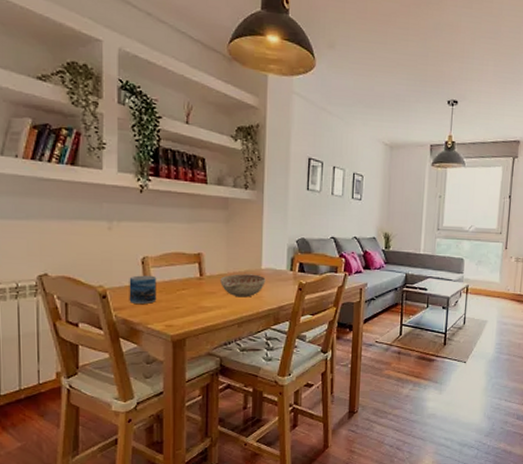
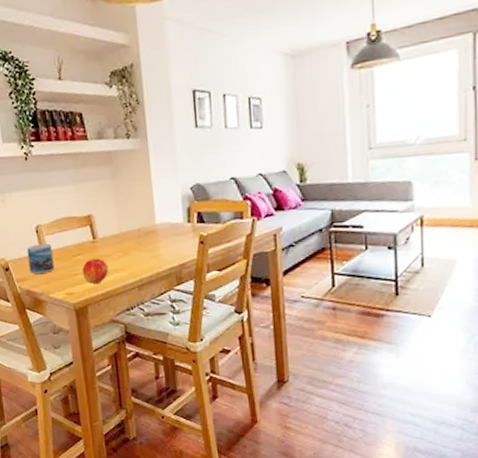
apple: none [185,294,212,318] -> present [82,258,109,284]
decorative bowl: present [220,274,266,298] -> none [114,230,162,258]

